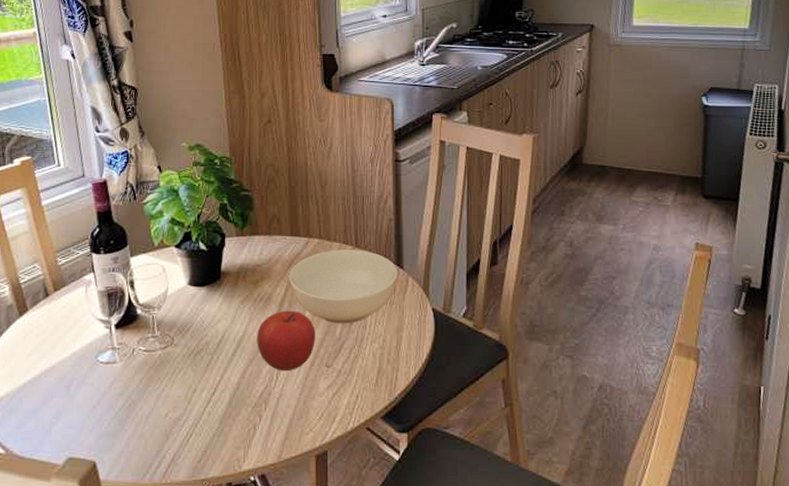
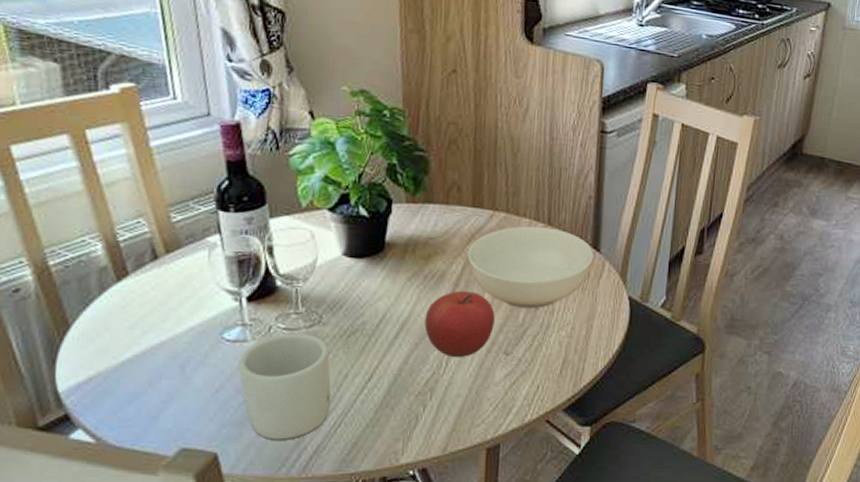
mug: none [110,352,184,450] -> present [238,331,332,441]

